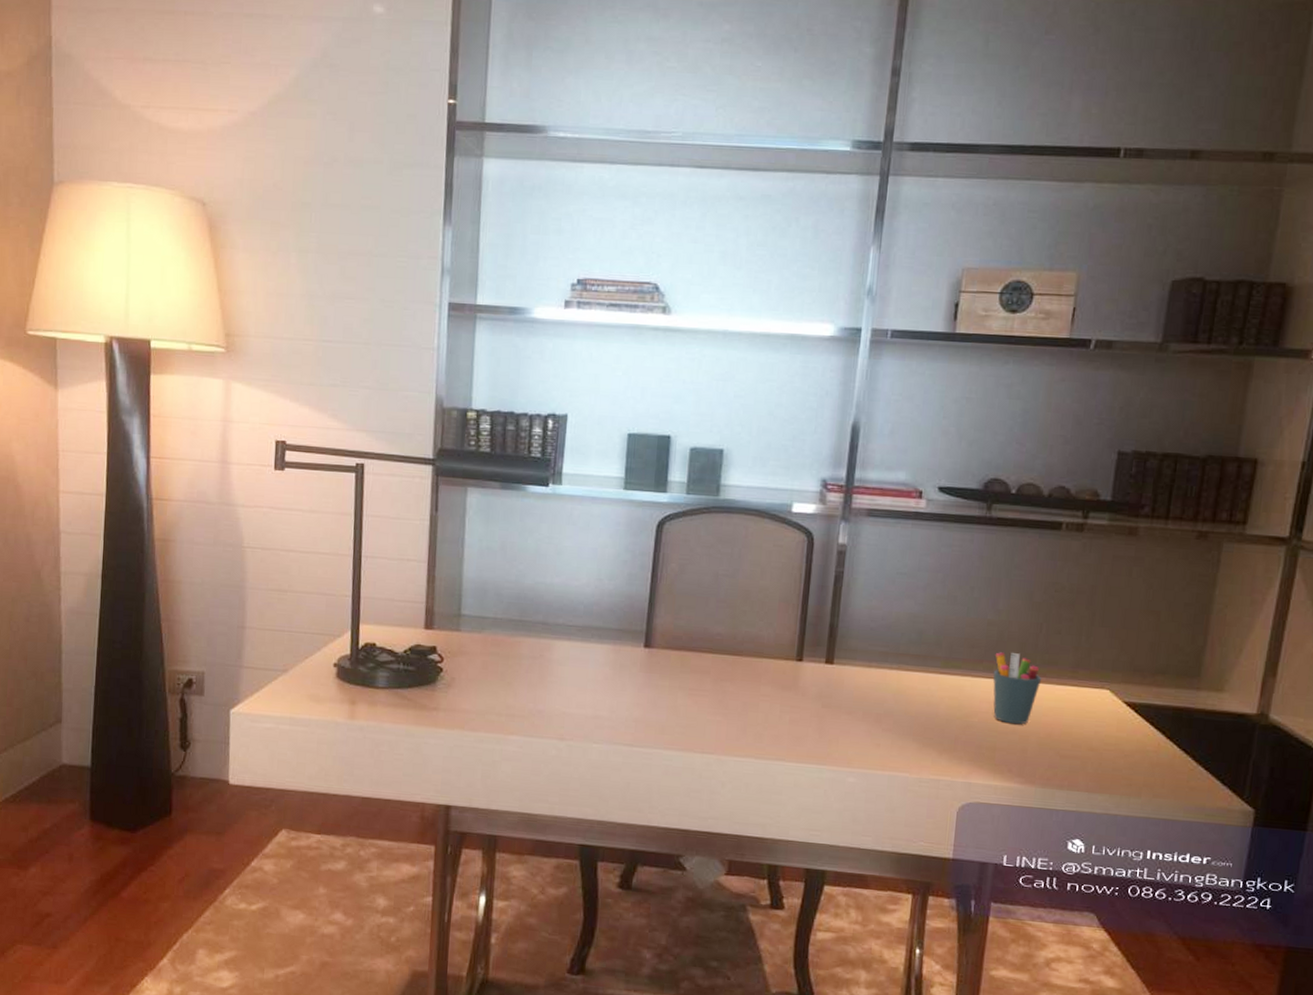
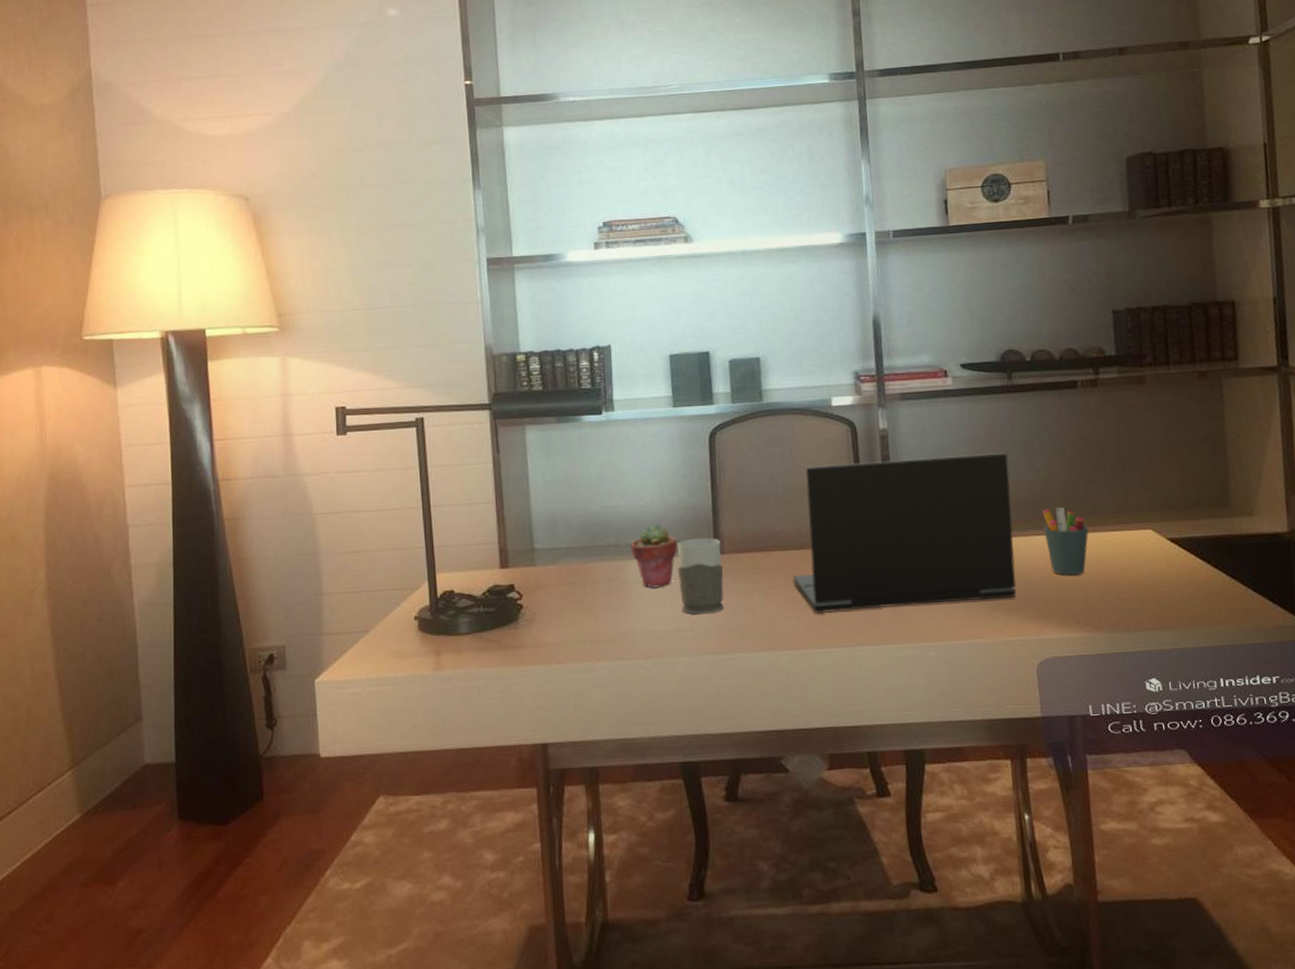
potted succulent: none [559,606,607,672] -> present [630,523,677,588]
mug: none [603,627,652,706] -> present [677,537,724,615]
laptop: none [721,572,970,737] -> present [793,452,1017,614]

